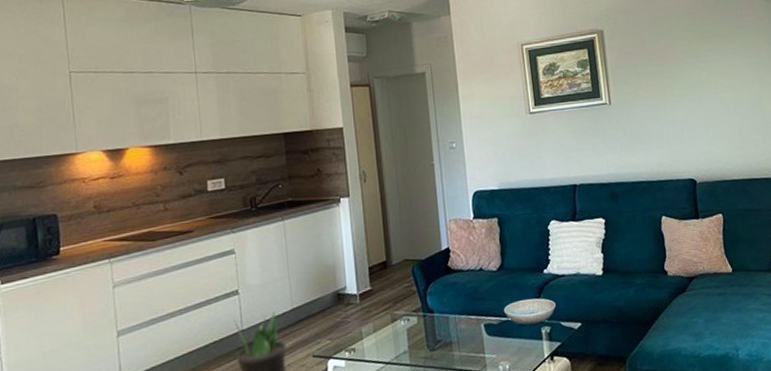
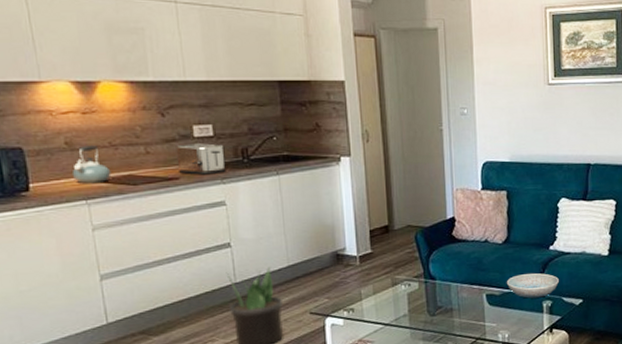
kettle: none [98,206,133,244] -> present [71,145,112,184]
toaster: none [191,196,236,227] -> present [175,143,226,175]

